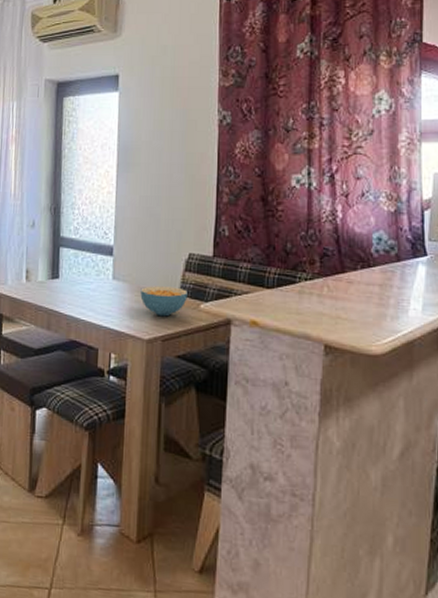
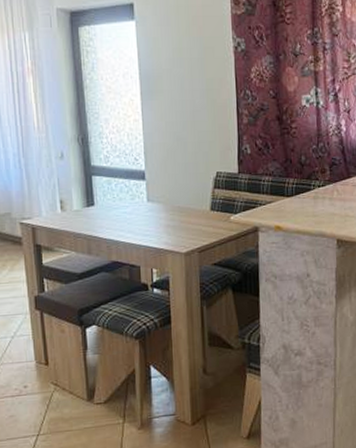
cereal bowl: present [140,286,188,317] -> none [175,203,218,231]

